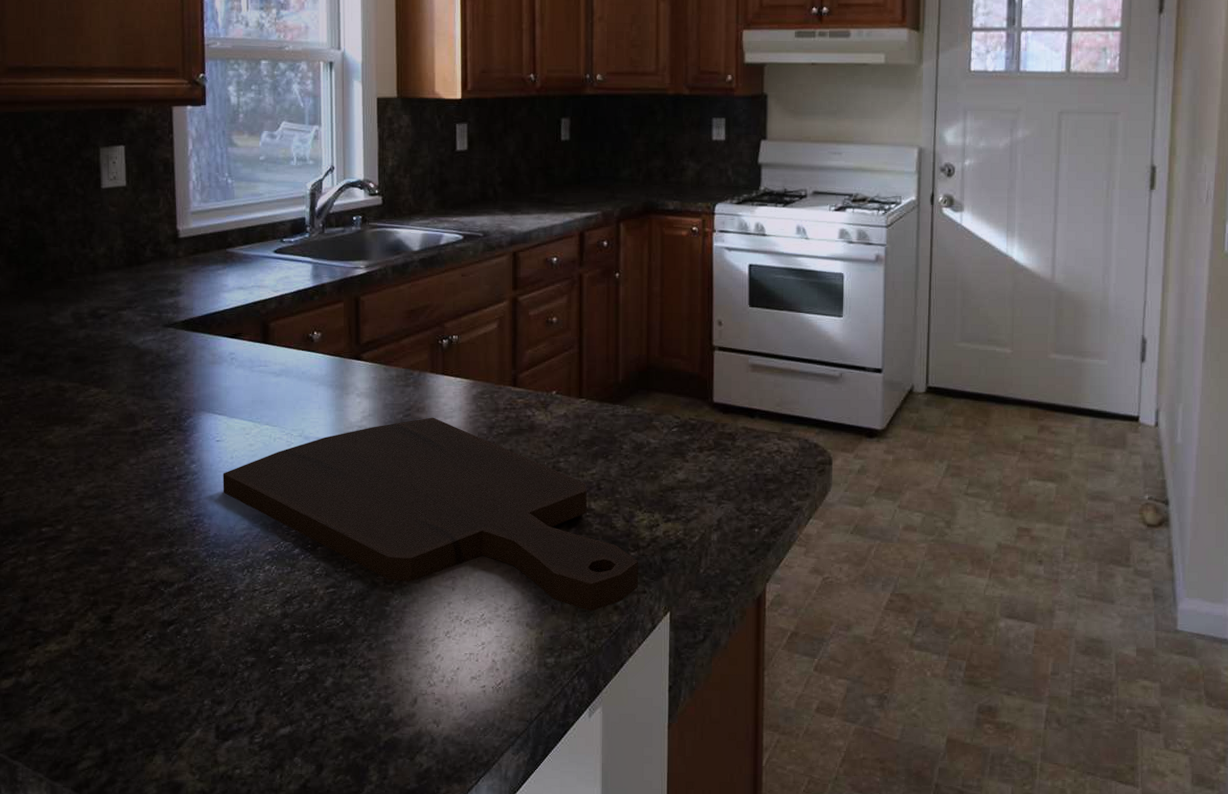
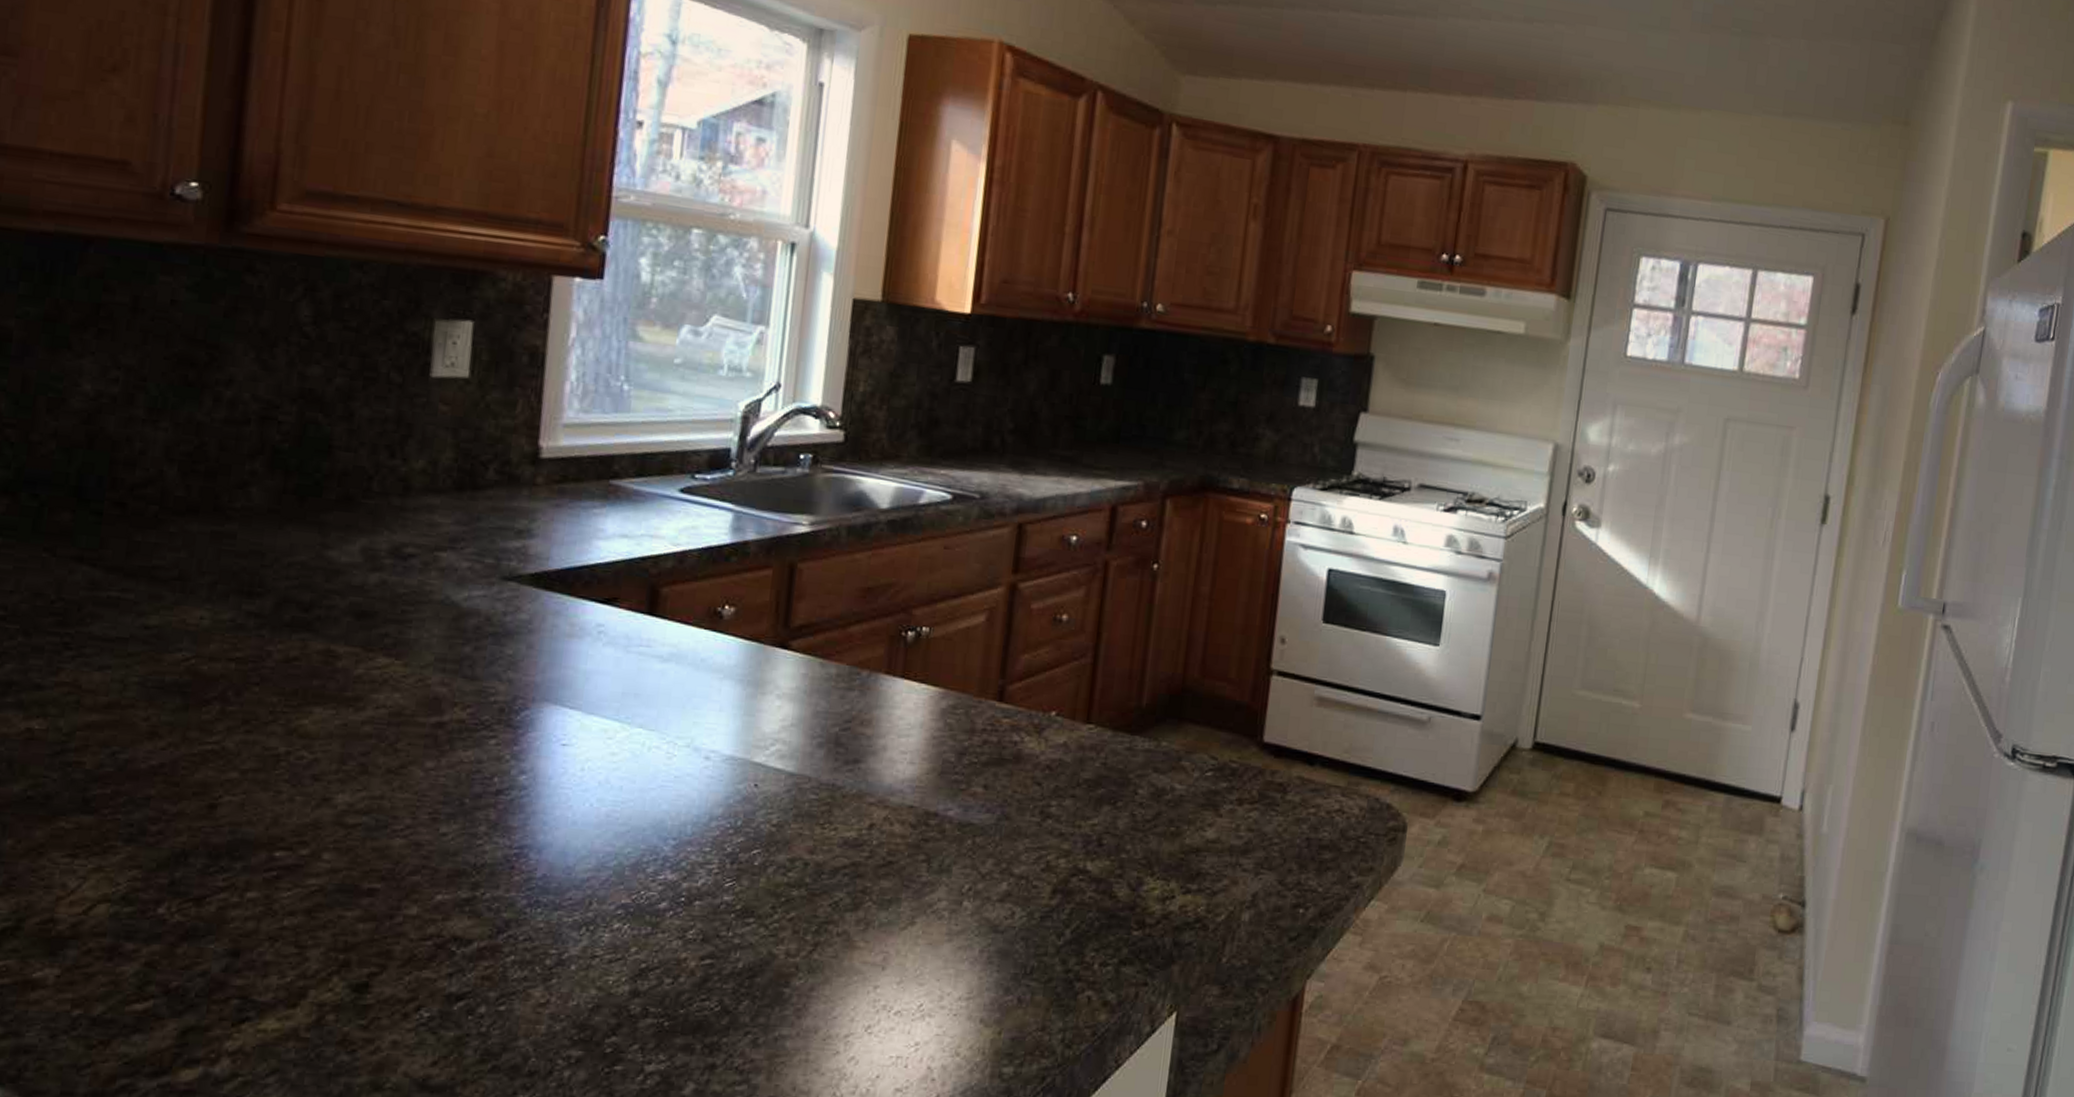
cutting board: present [223,417,639,612] -> none [563,734,1143,1007]

